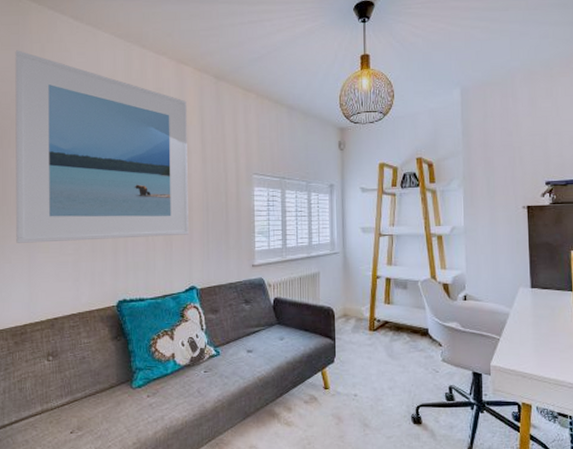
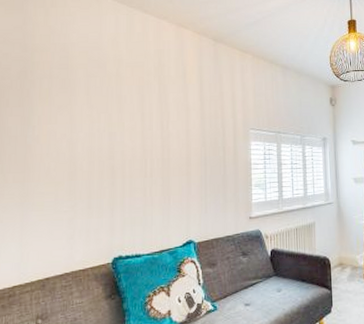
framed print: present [15,50,189,243] -> none [9,14,187,202]

